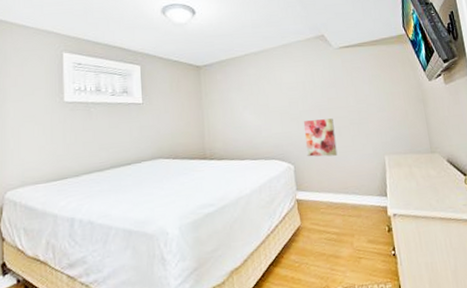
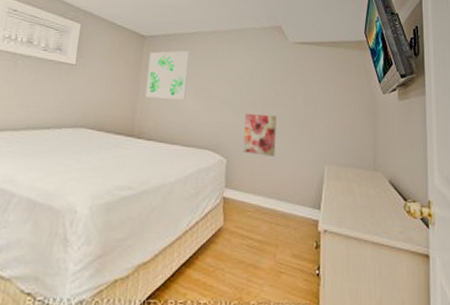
wall art: none [207,73,247,122] -> present [146,50,189,100]

